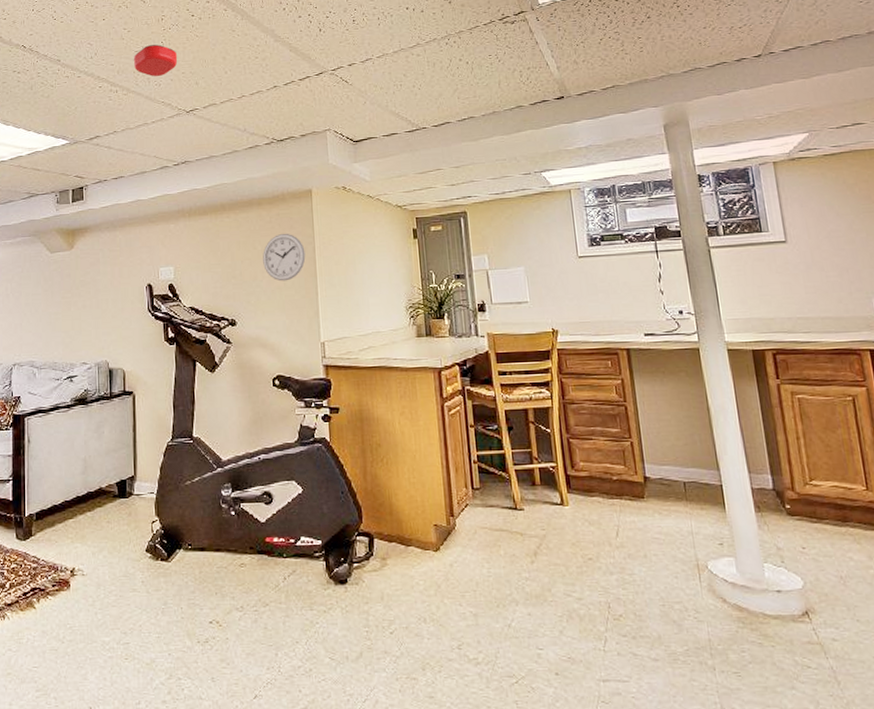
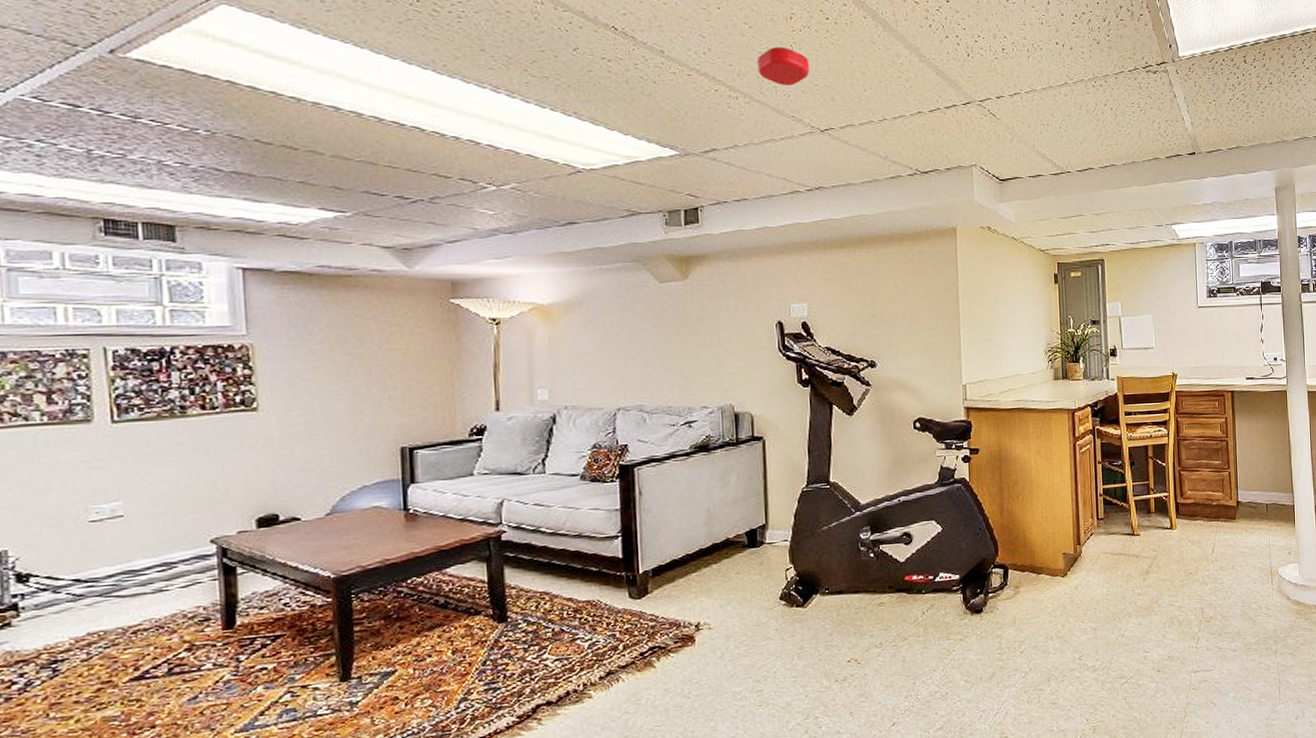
wall clock: present [263,233,306,282] -> none [904,272,949,322]

